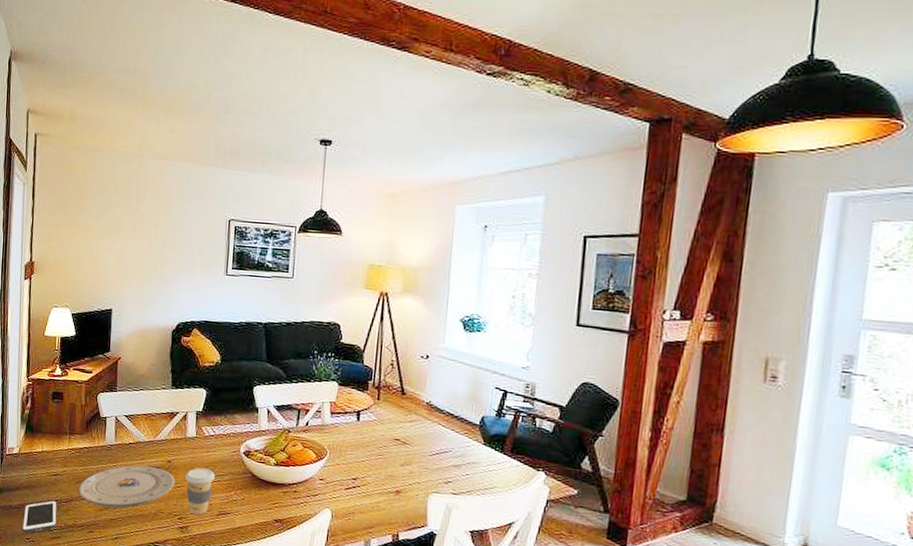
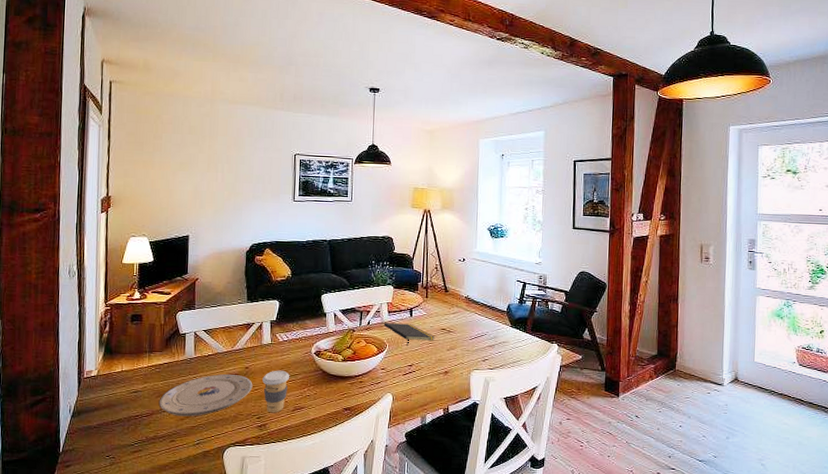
cell phone: present [22,500,58,534] -> none [102,416,139,451]
notepad: none [324,425,386,456] -> present [383,323,434,347]

